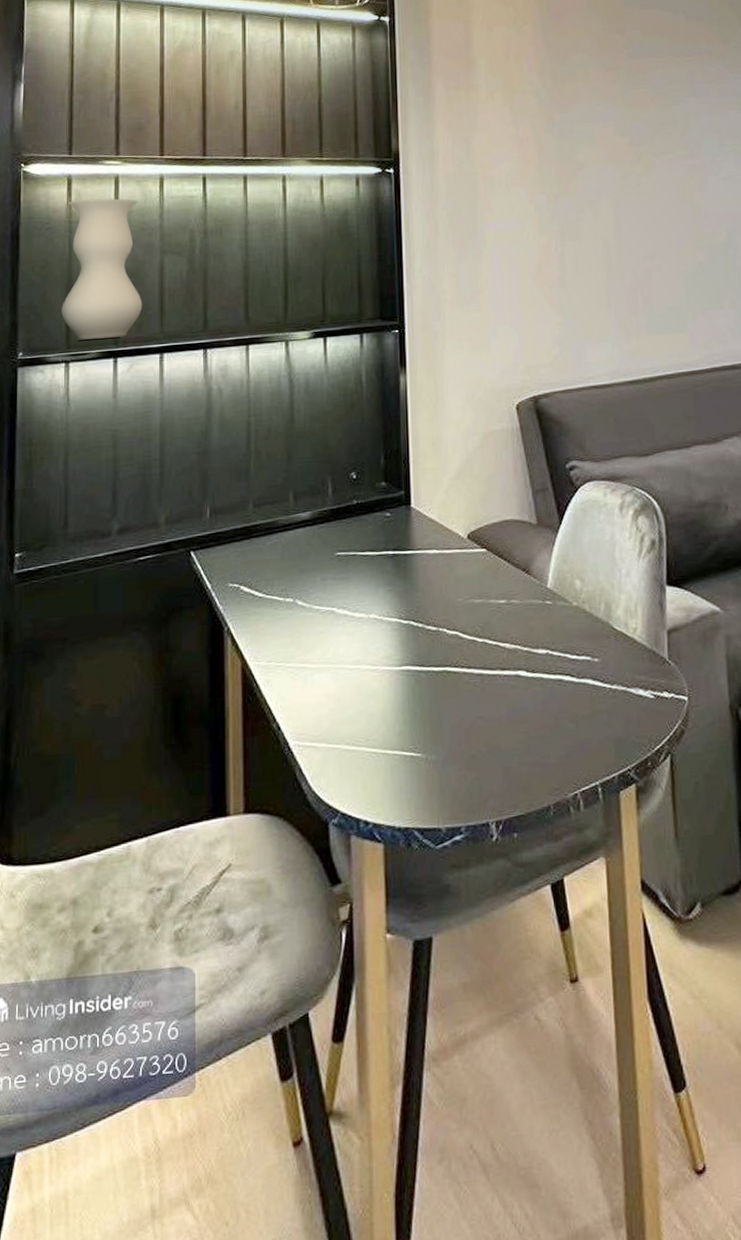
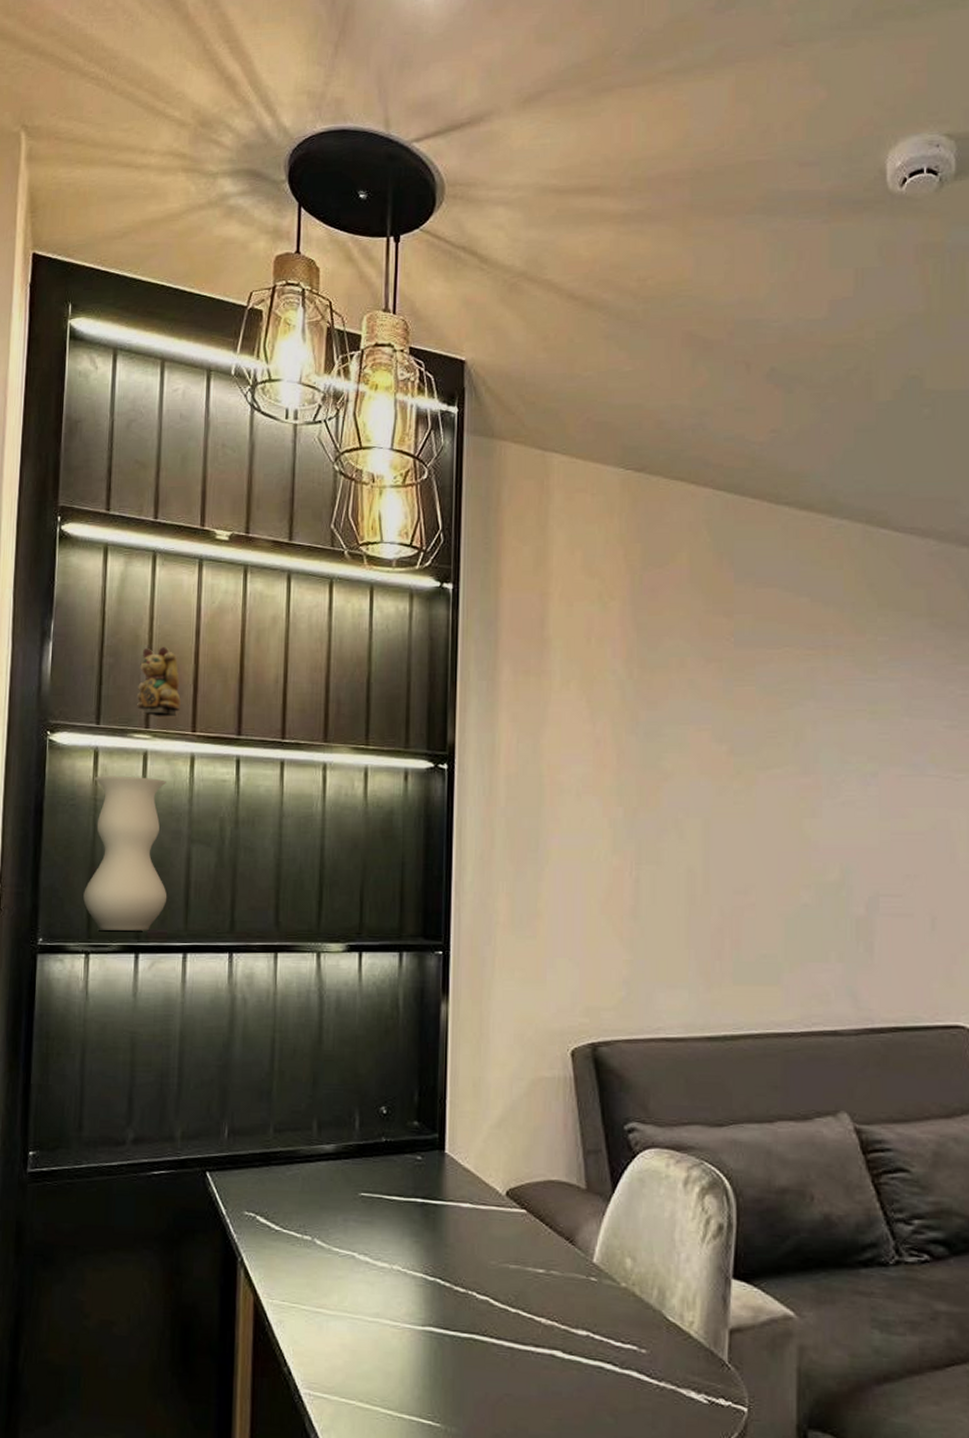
decorative figurine: none [106,82,148,145] -> present [136,646,181,717]

